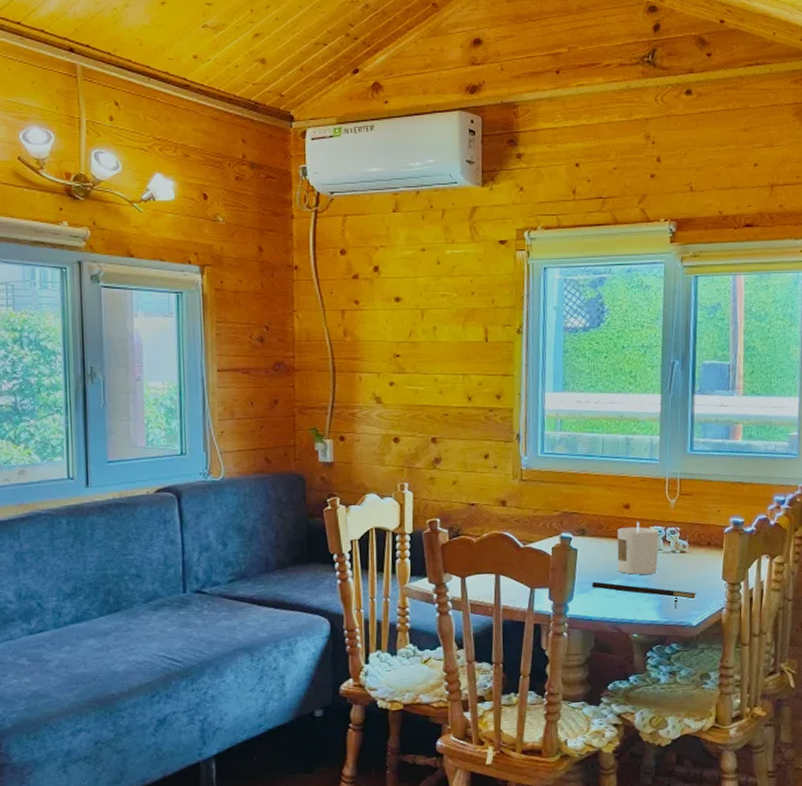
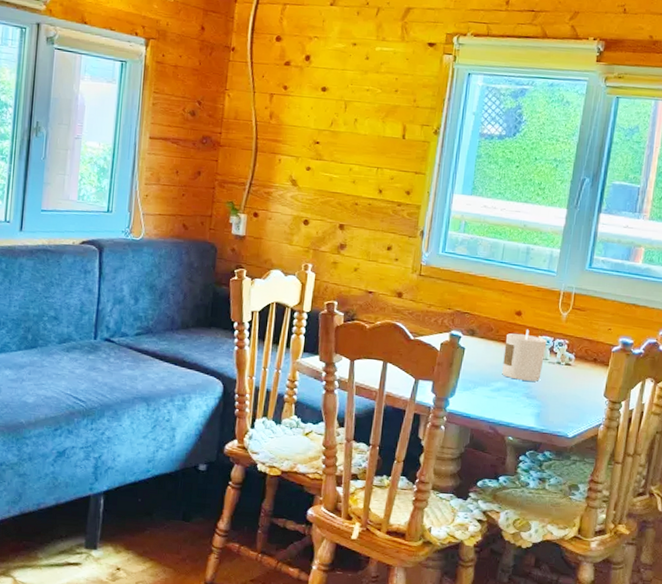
notepad: present [592,581,697,609] -> none [475,381,576,419]

